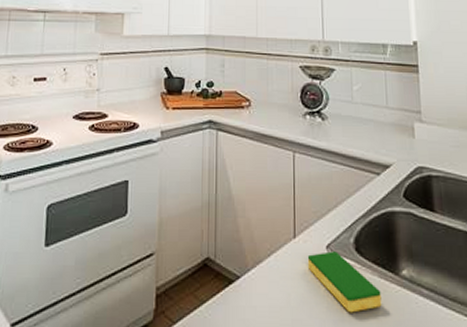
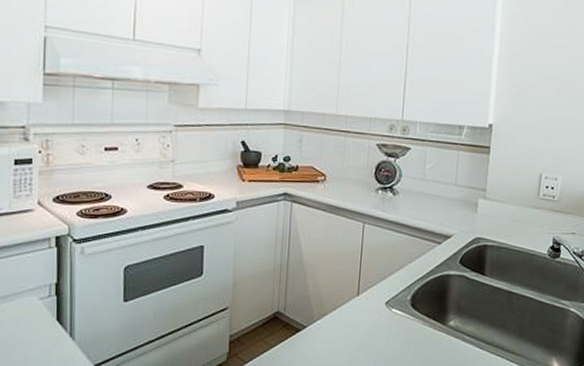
dish sponge: present [307,251,382,313] -> none [367,306,429,354]

